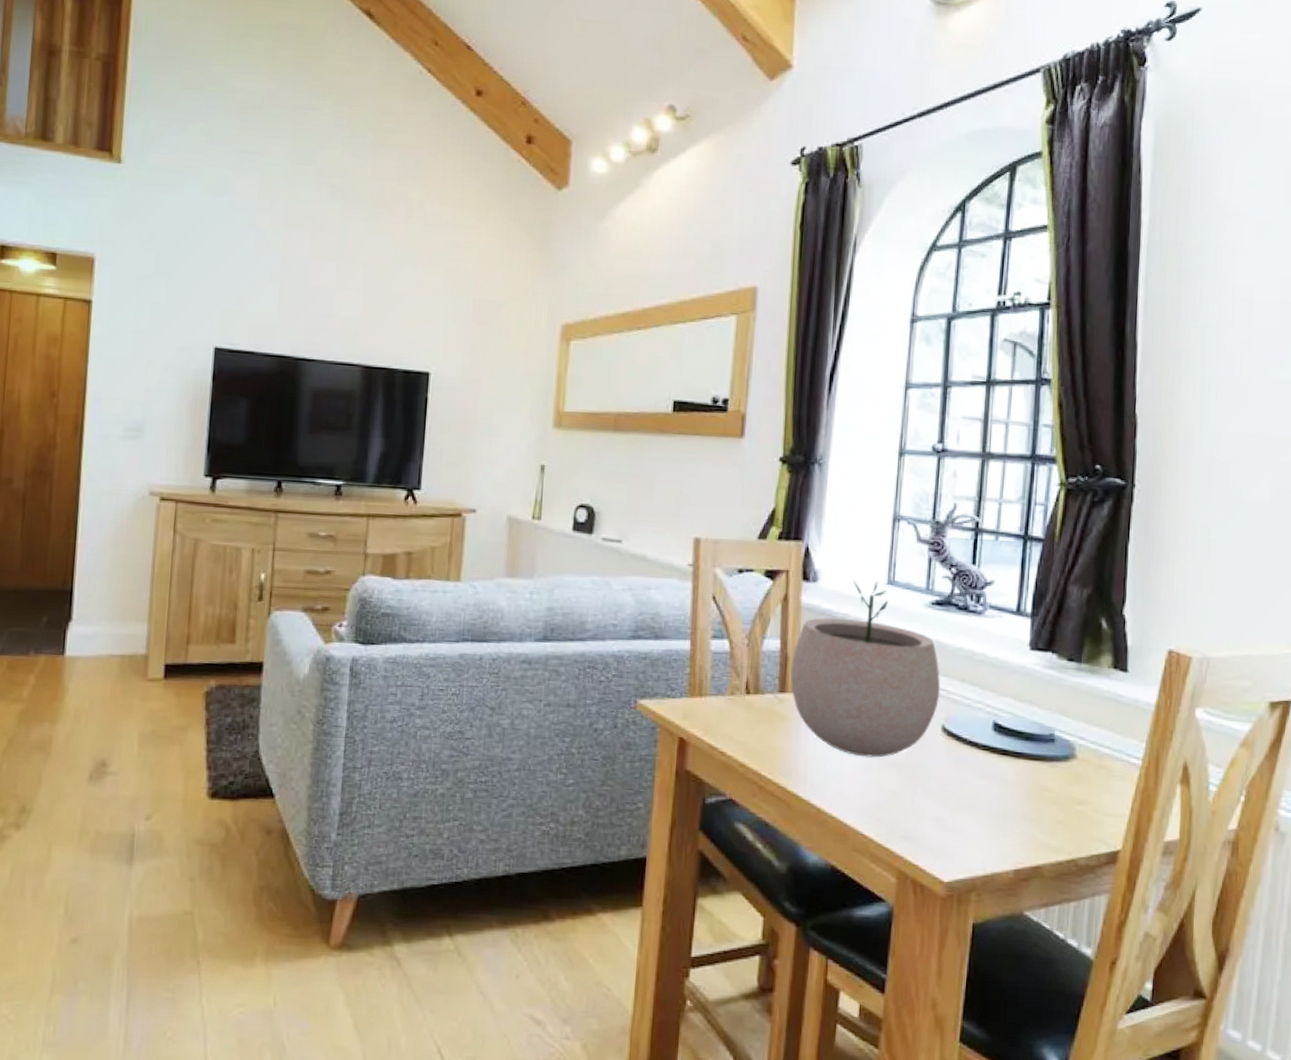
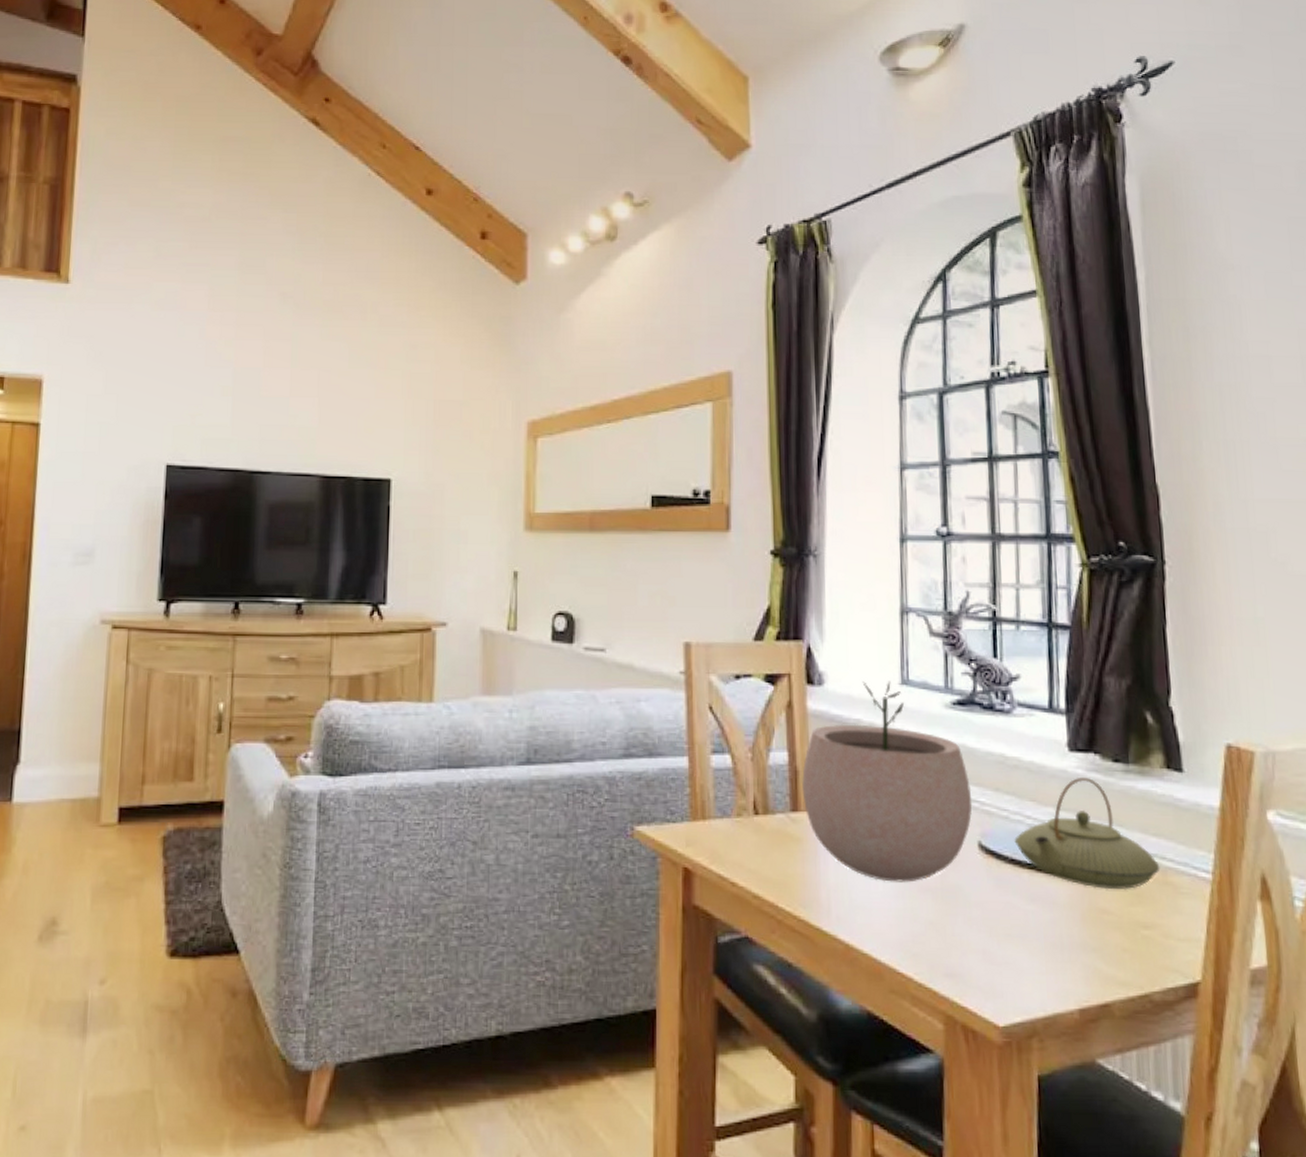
teapot: none [974,672,1098,772] -> present [1014,777,1160,890]

